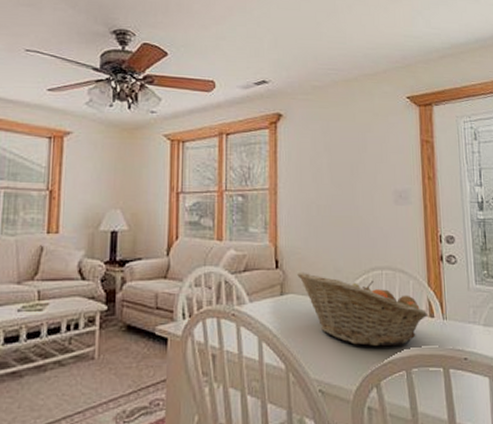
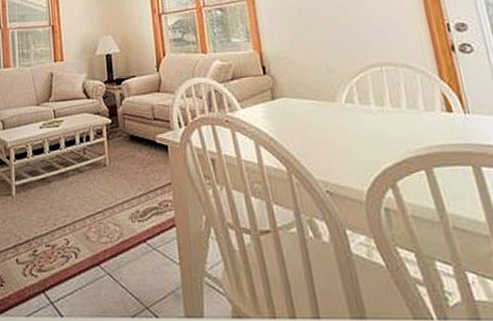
fruit basket: present [297,271,428,347] -> none [287,75,445,146]

